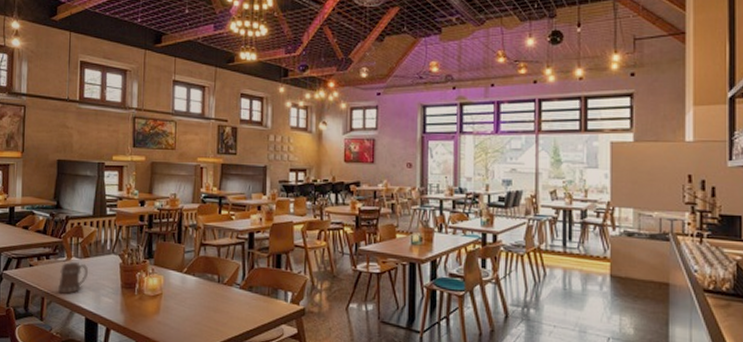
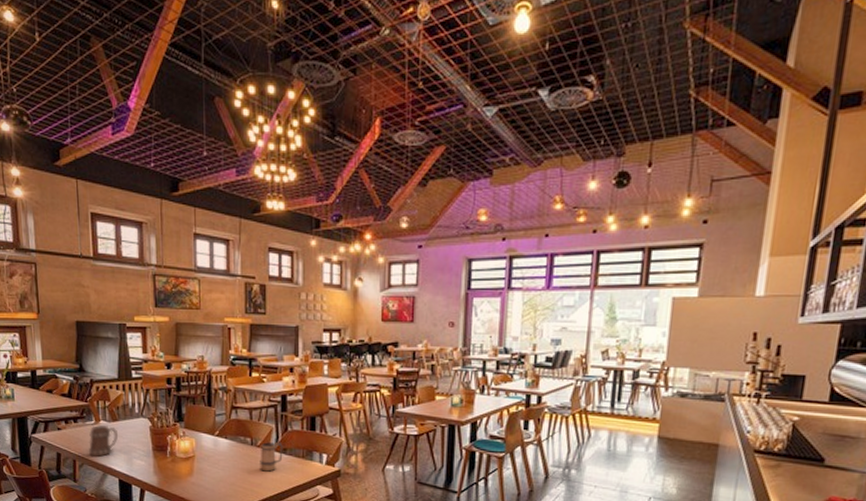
beer mug: none [226,279,249,310] -> present [260,442,283,472]

